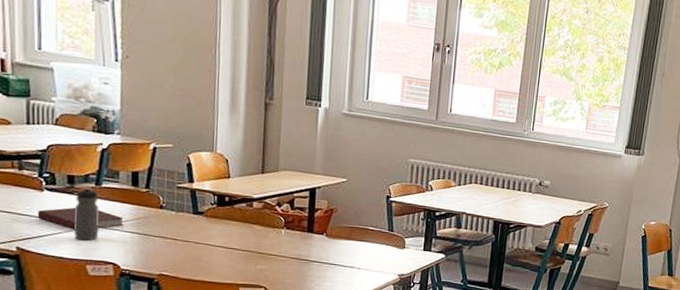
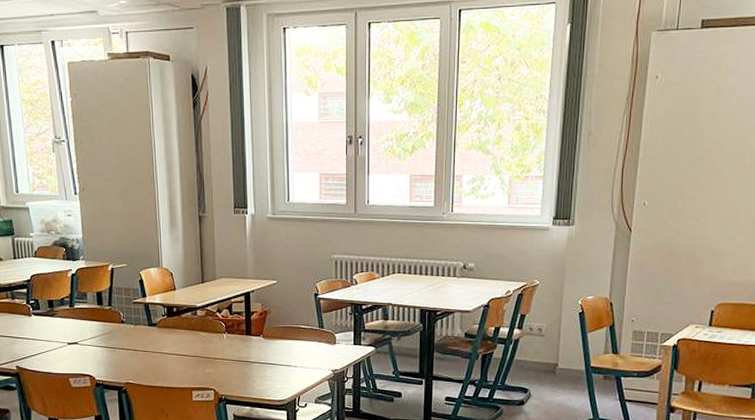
notebook: present [37,207,124,230] -> none [28,328,94,348]
water bottle: present [74,186,99,241] -> none [56,309,76,357]

